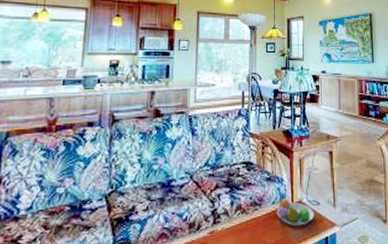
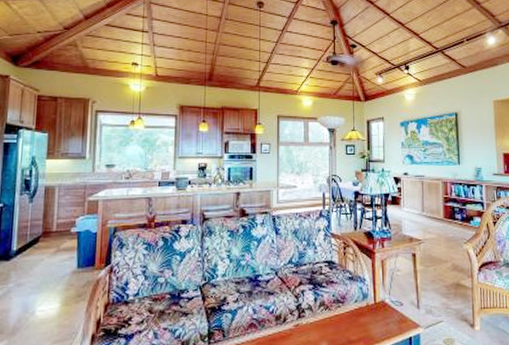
fruit bowl: present [276,198,314,227] -> none [359,297,397,325]

